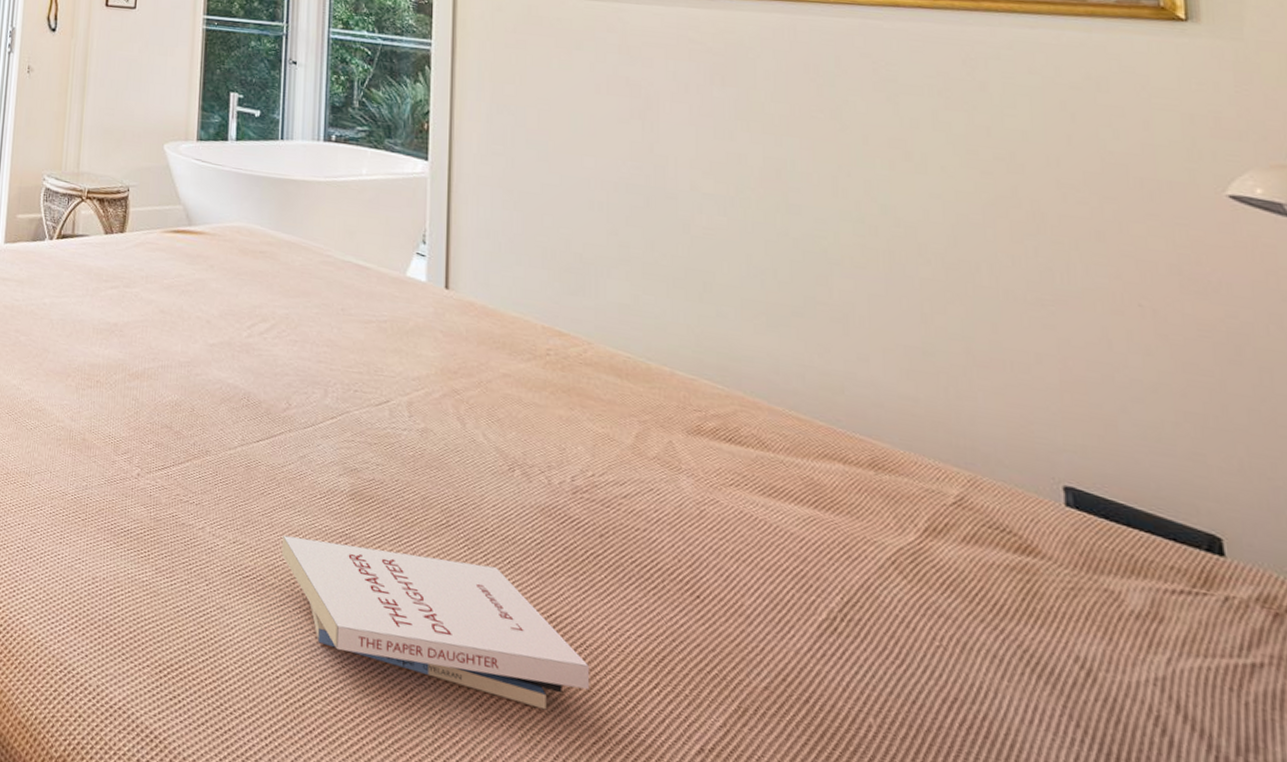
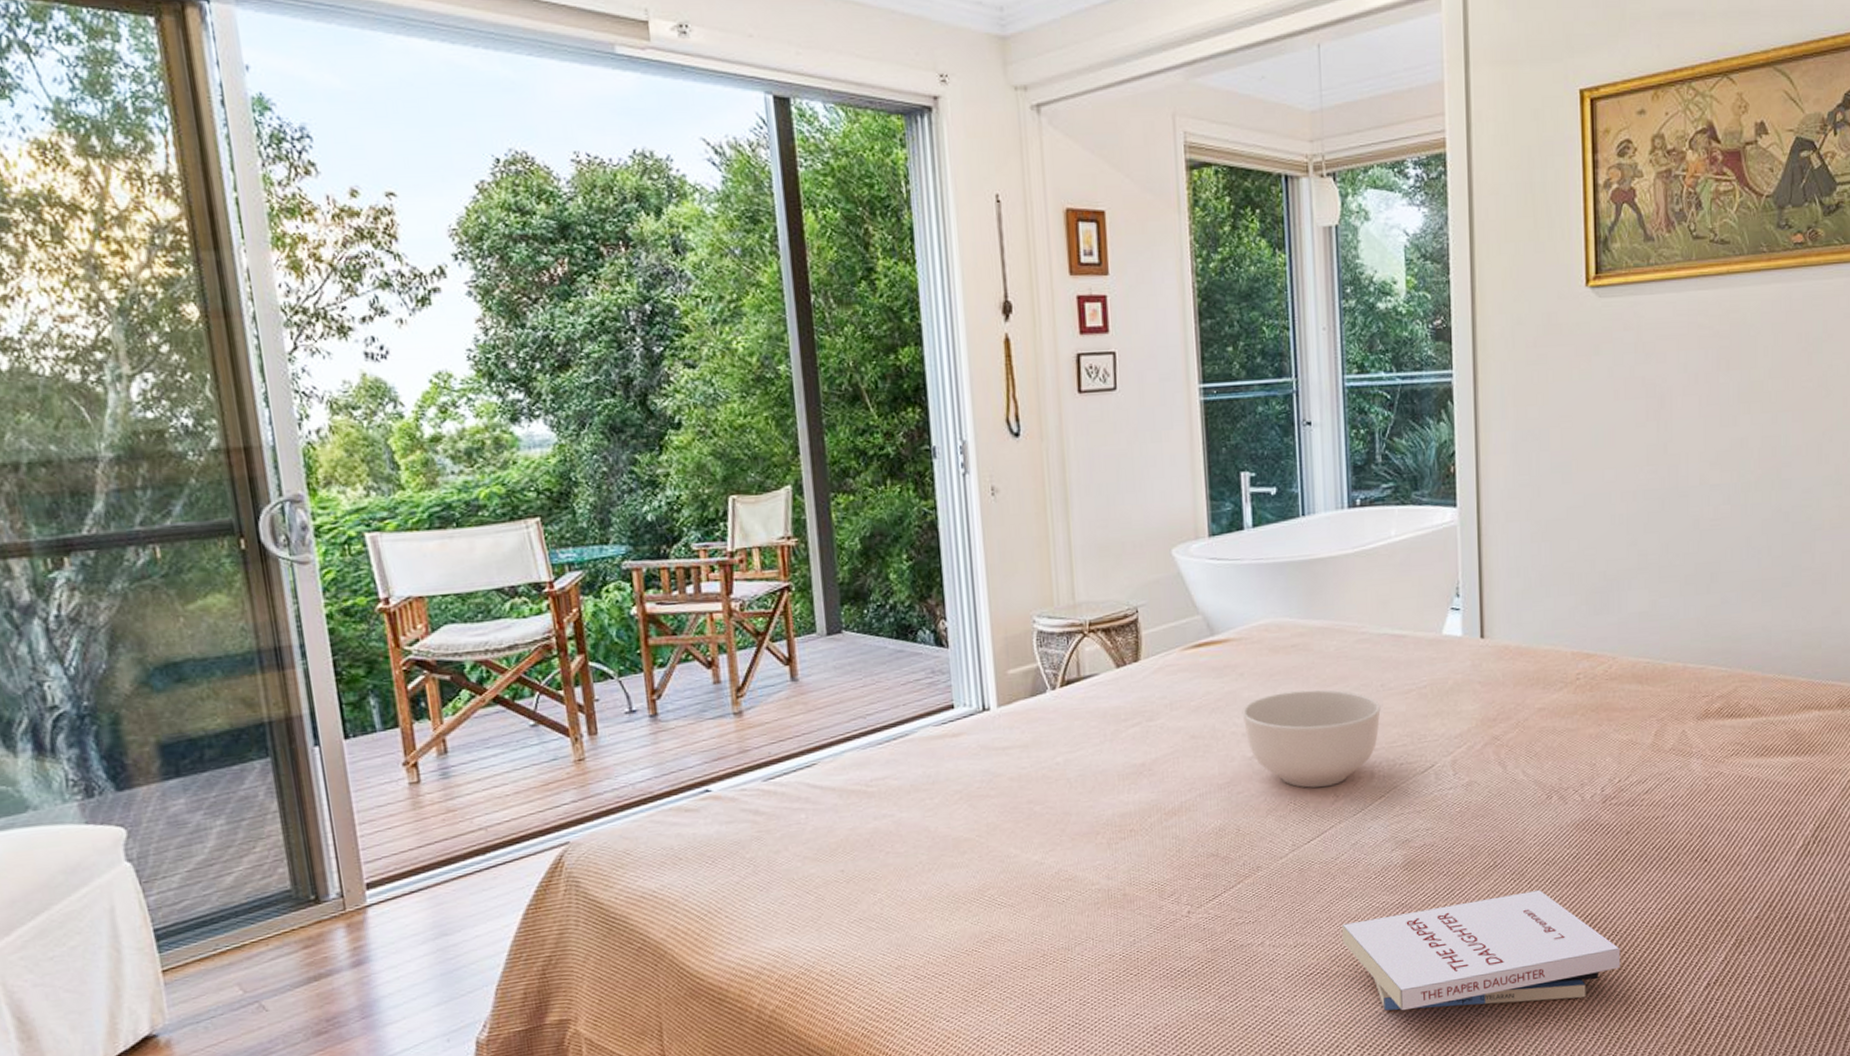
bowl: none [208,291,340,393] -> present [1242,690,1381,788]

